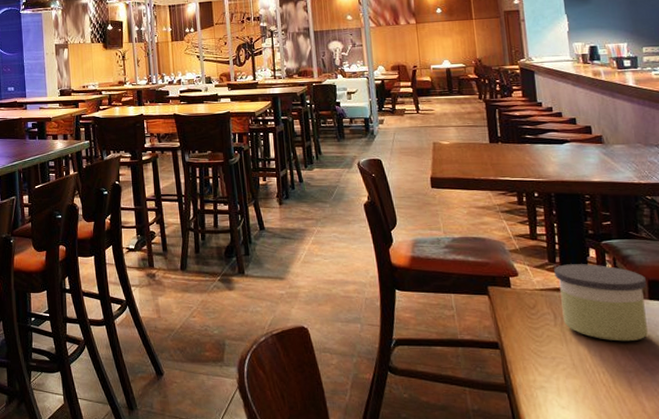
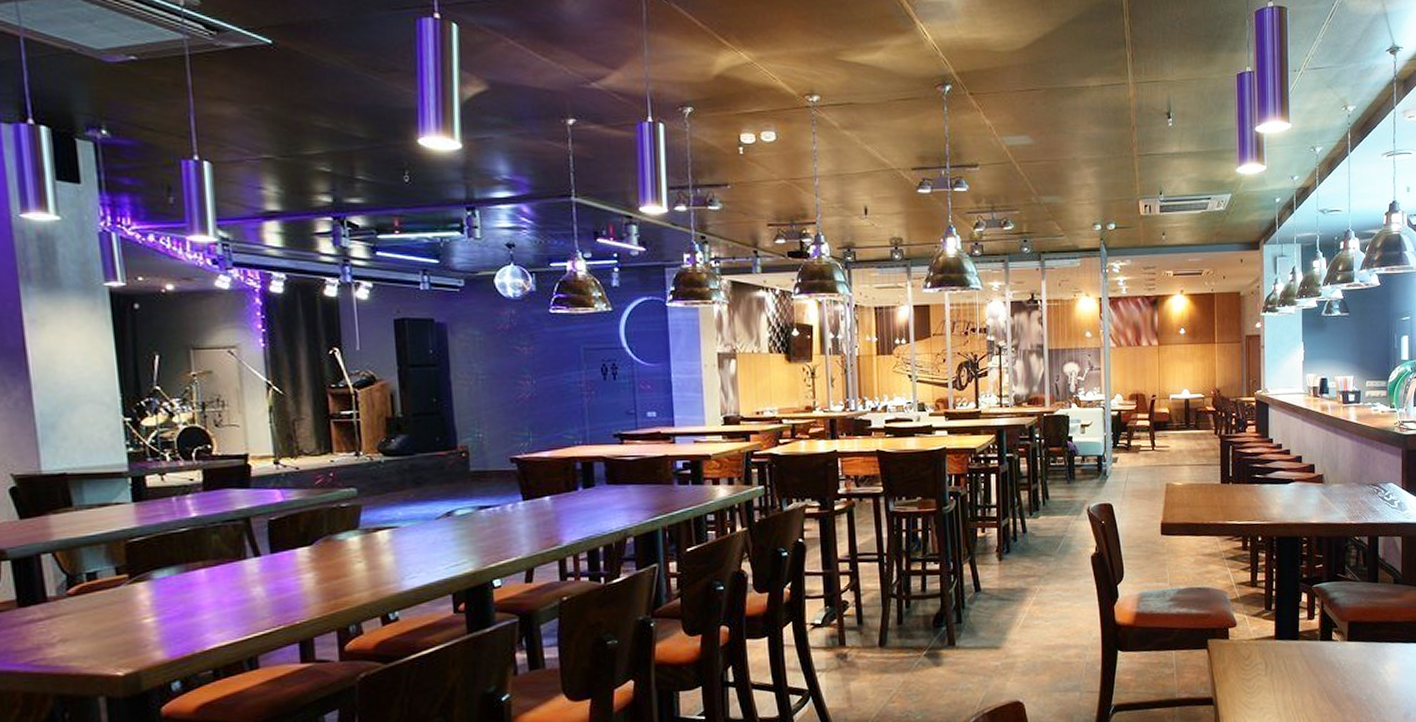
candle: present [554,264,648,342] -> none [1269,609,1347,686]

